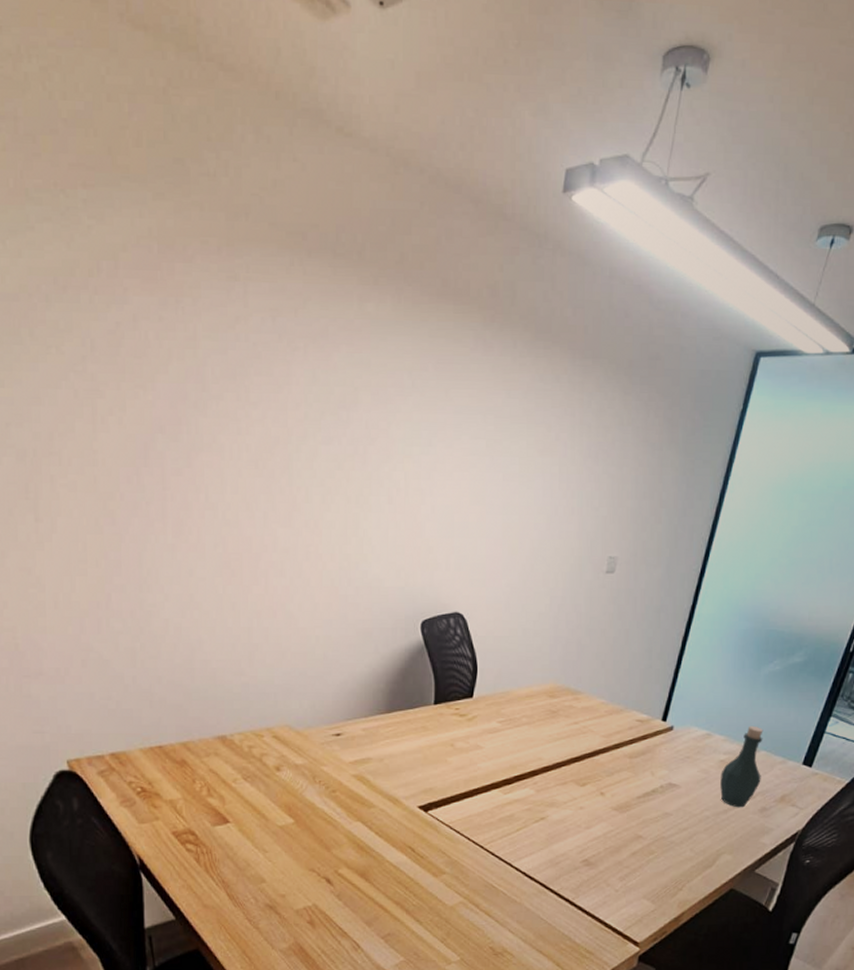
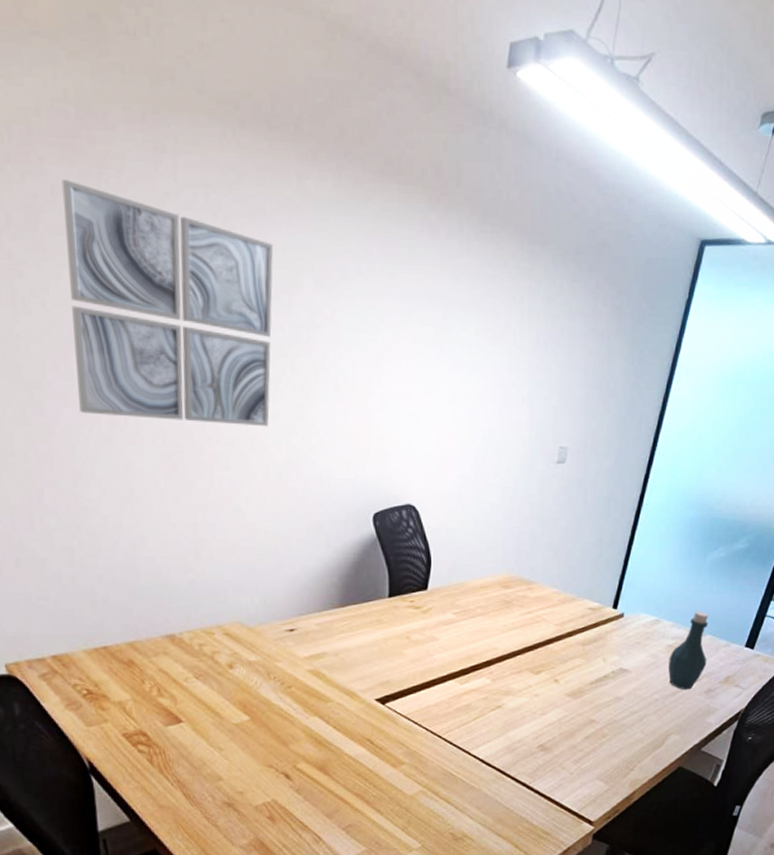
wall art: none [142,308,334,536] -> present [61,180,274,427]

